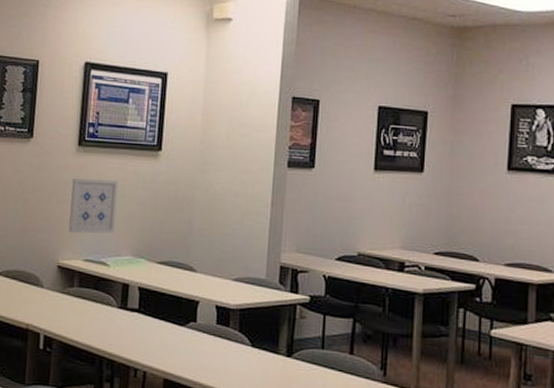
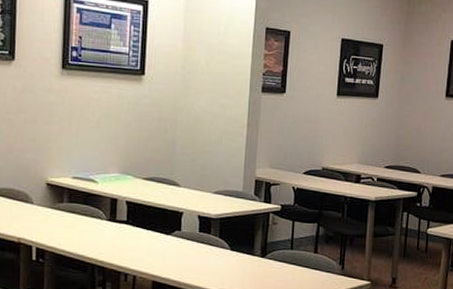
wall art: present [68,178,119,234] -> none [56,100,104,153]

